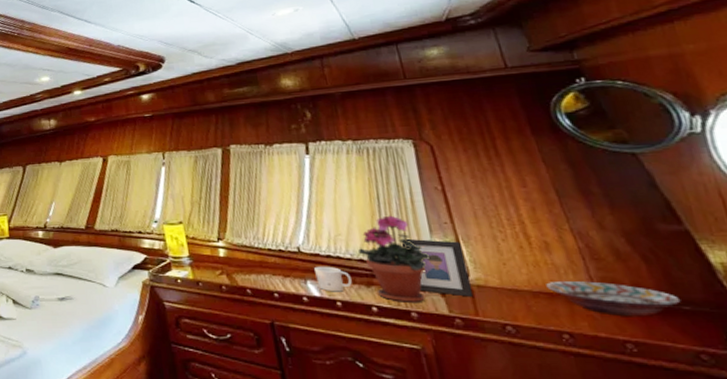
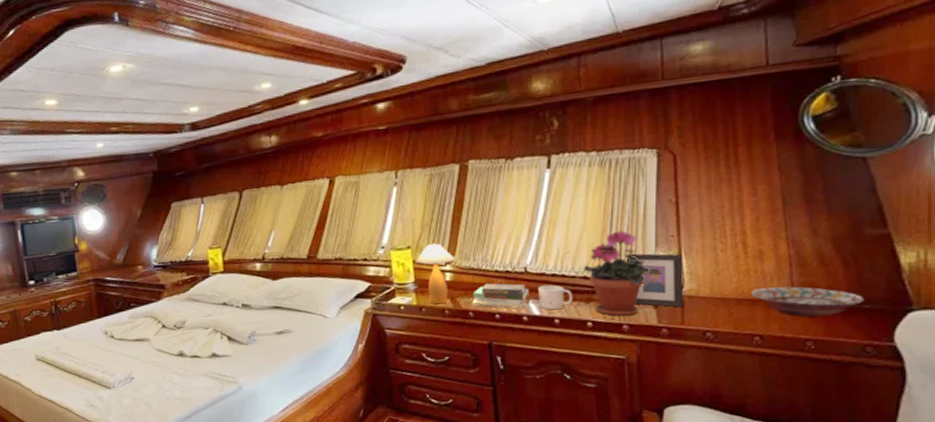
table lamp: none [188,216,227,280] -> present [415,240,455,305]
books: none [248,261,306,290] -> present [472,283,530,310]

